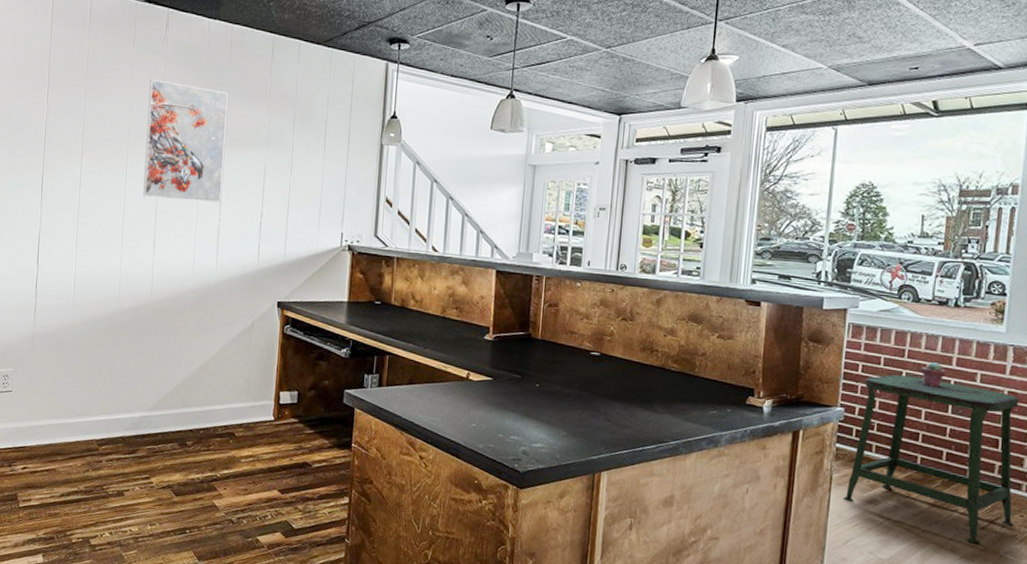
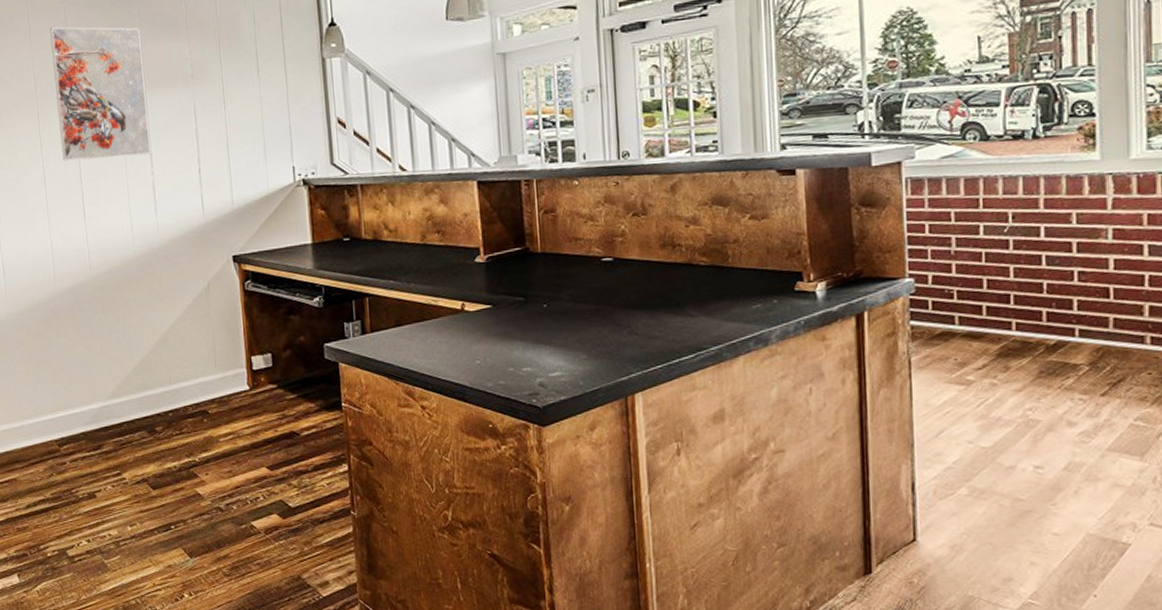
stool: present [843,374,1019,544] -> none [927,228,1141,415]
potted succulent: present [920,362,946,387] -> none [1001,208,1033,237]

